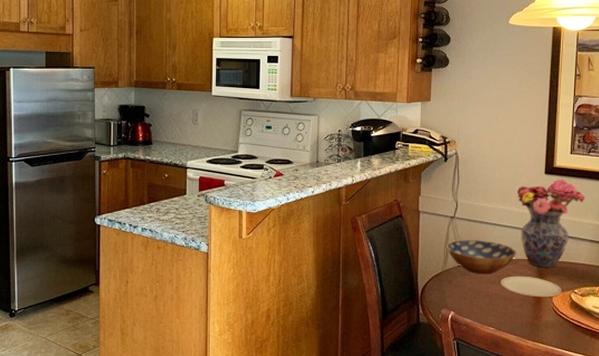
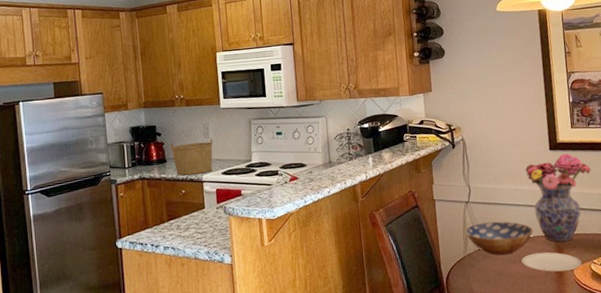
basket: none [158,125,200,160] -> present [170,138,213,176]

